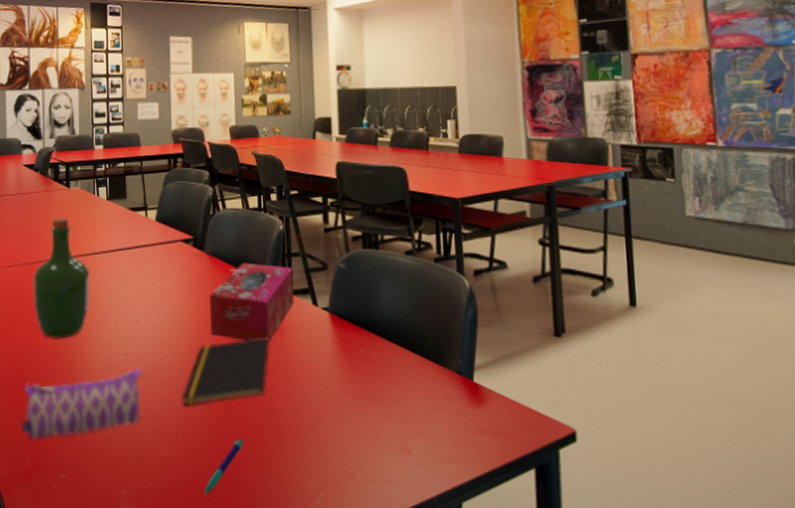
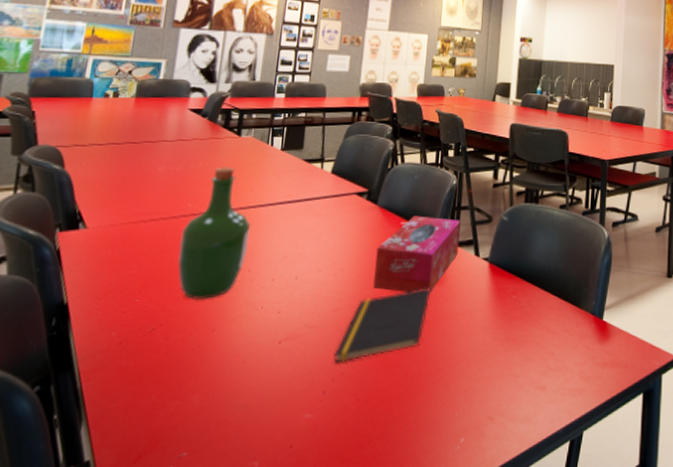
pencil case: present [21,369,143,441] -> none [138,327,296,418]
pen: present [204,438,243,495] -> none [344,391,392,456]

